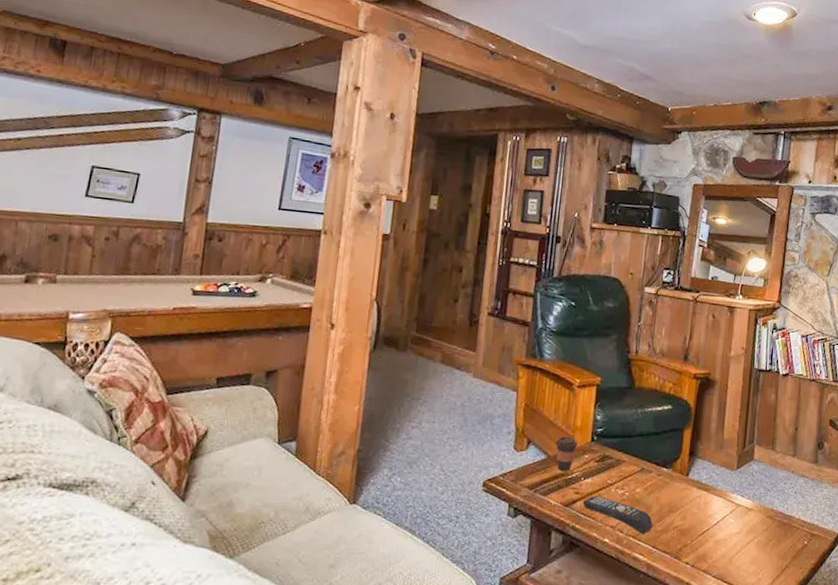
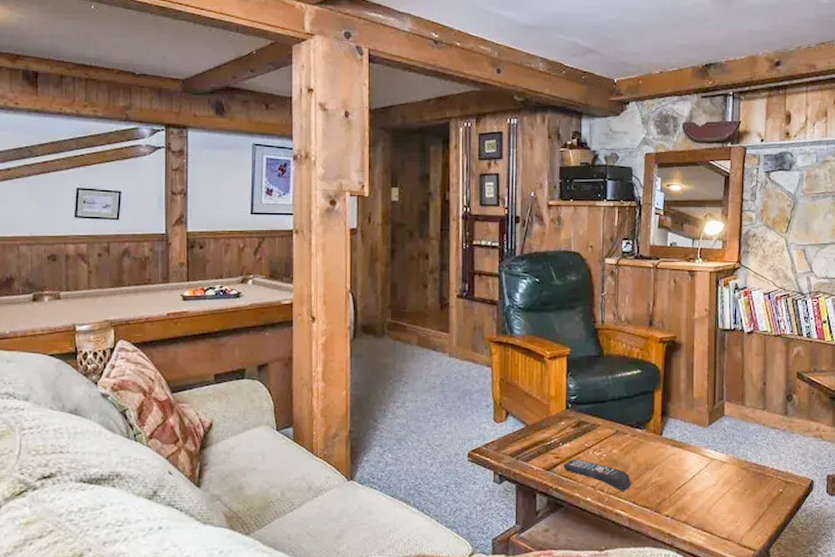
coffee cup: present [555,436,578,471] -> none [531,406,554,438]

